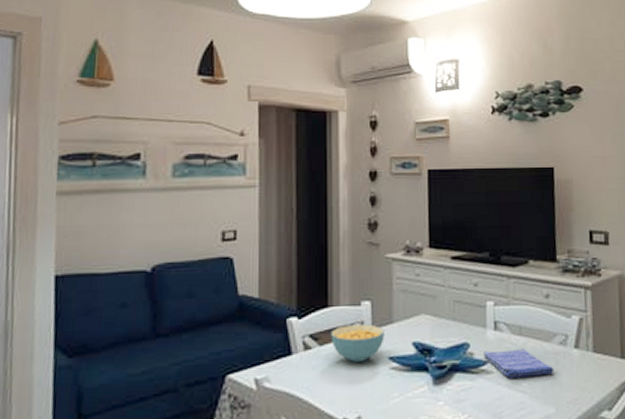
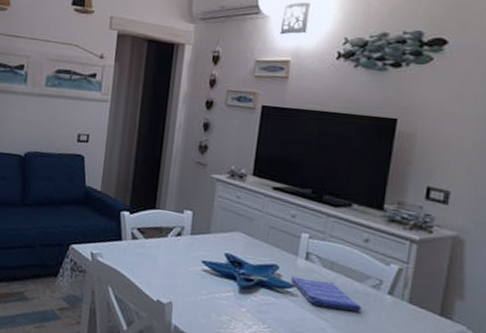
cereal bowl: present [330,324,385,362] -> none [154,227,201,259]

